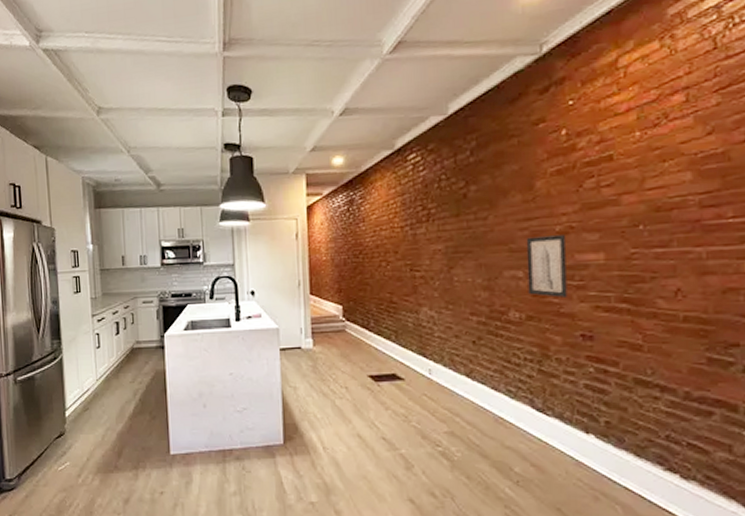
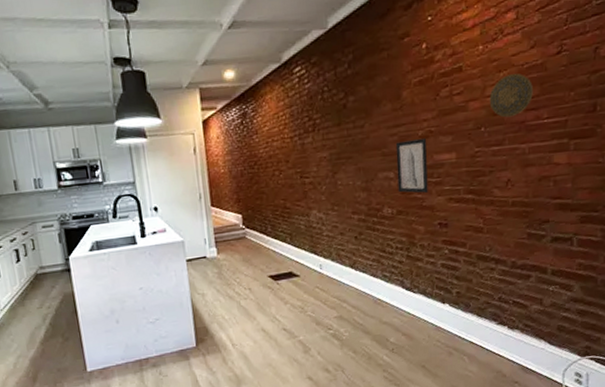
decorative plate: none [649,163,712,215] -> present [489,73,533,118]

